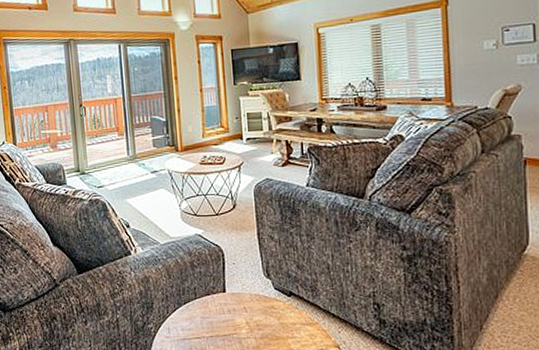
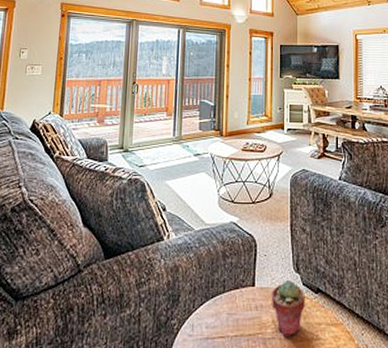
potted succulent: none [242,286,278,336] -> present [271,280,305,337]

